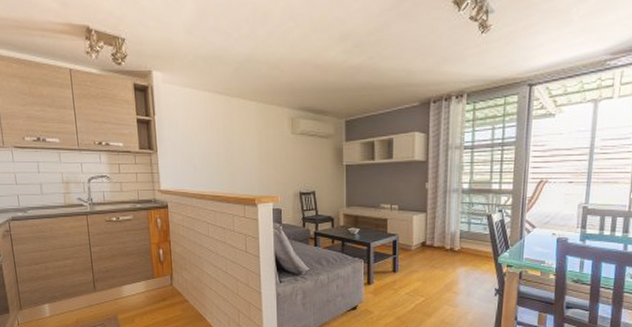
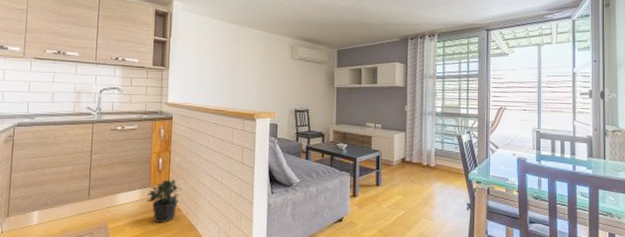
potted plant: none [151,270,186,313] -> present [146,179,181,223]

